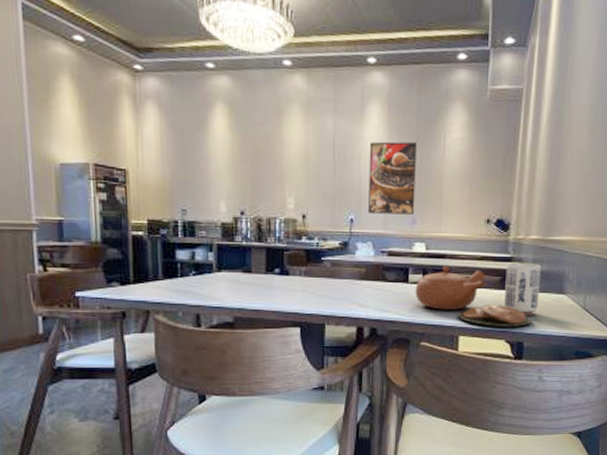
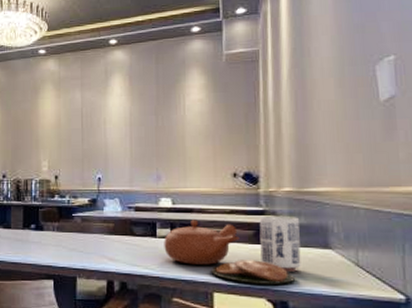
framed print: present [368,141,418,215] -> none [113,107,159,172]

